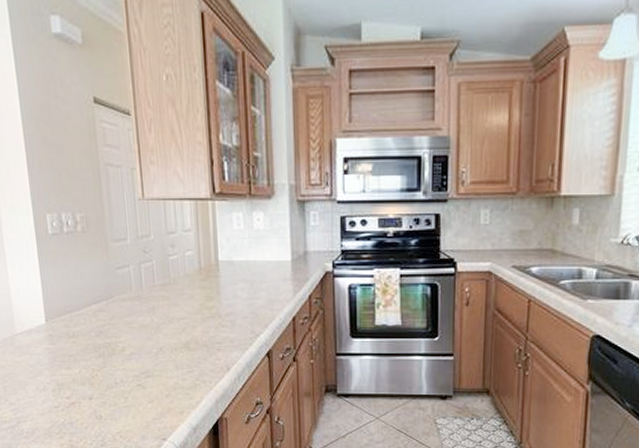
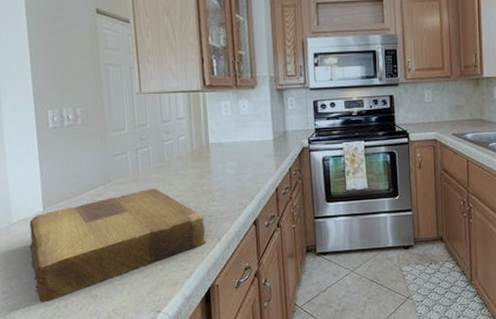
cutting board: none [32,308,215,417] -> present [29,188,207,302]

